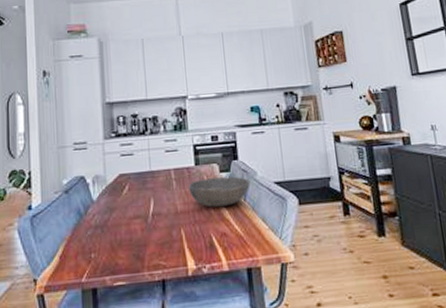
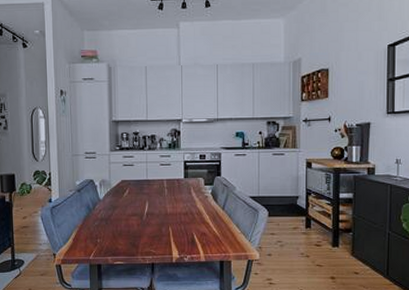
bowl: present [189,176,250,208] -> none [178,189,229,212]

